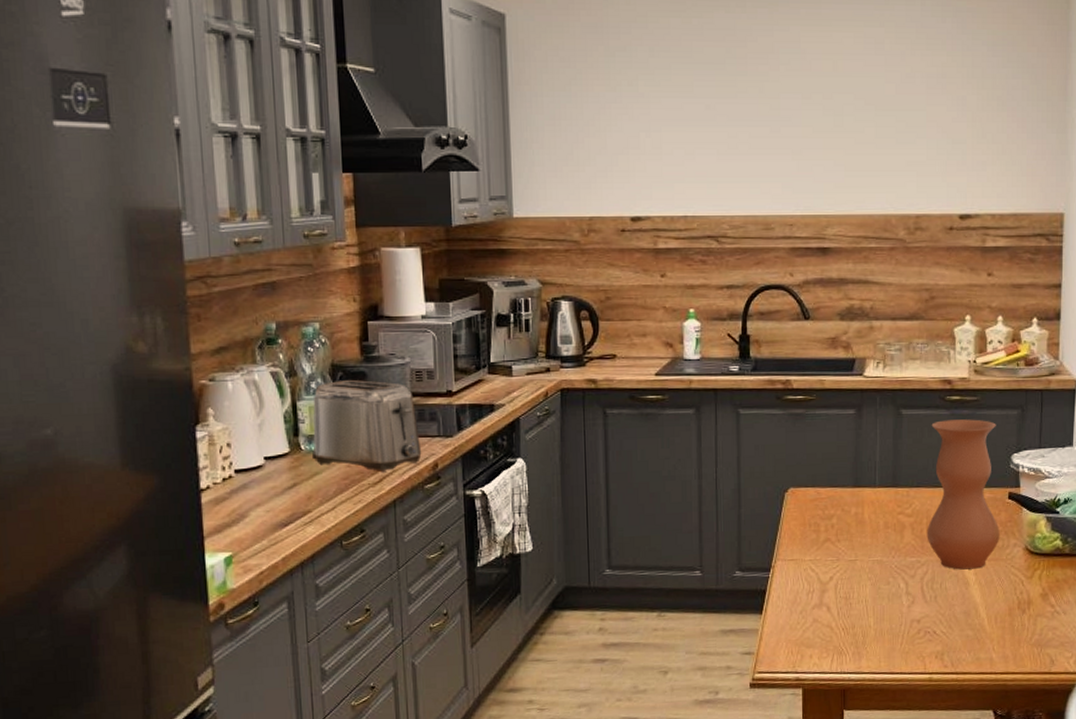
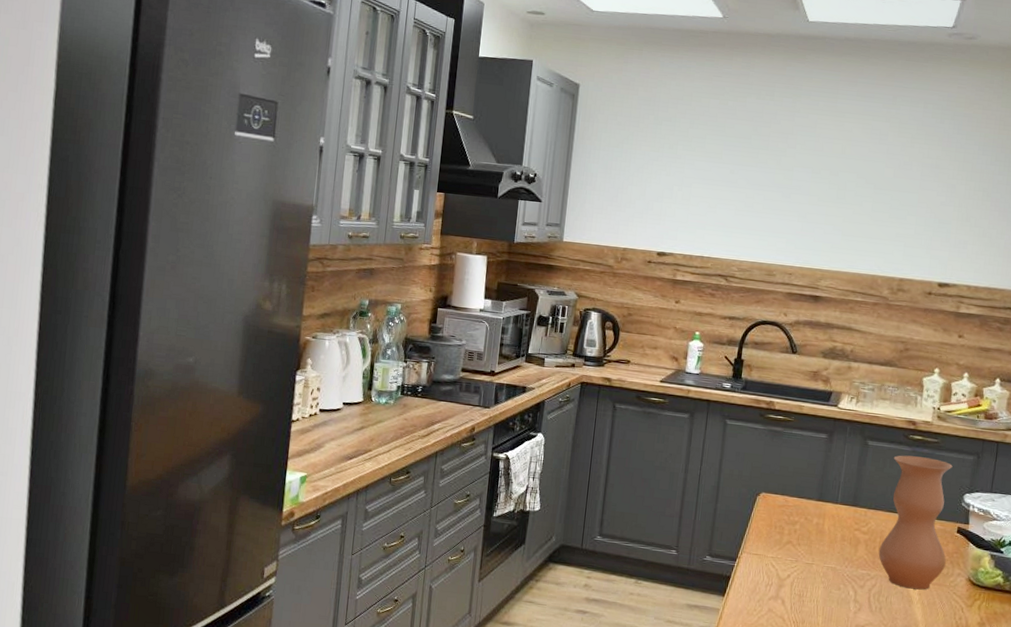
toaster: present [311,380,422,472] -> none [378,351,464,428]

